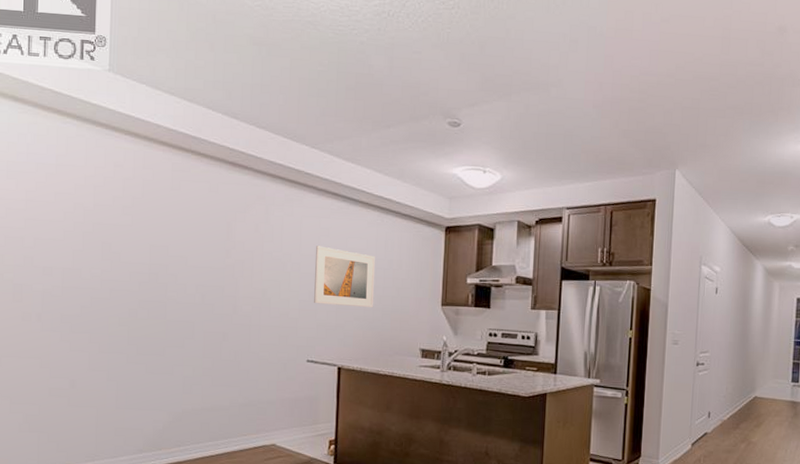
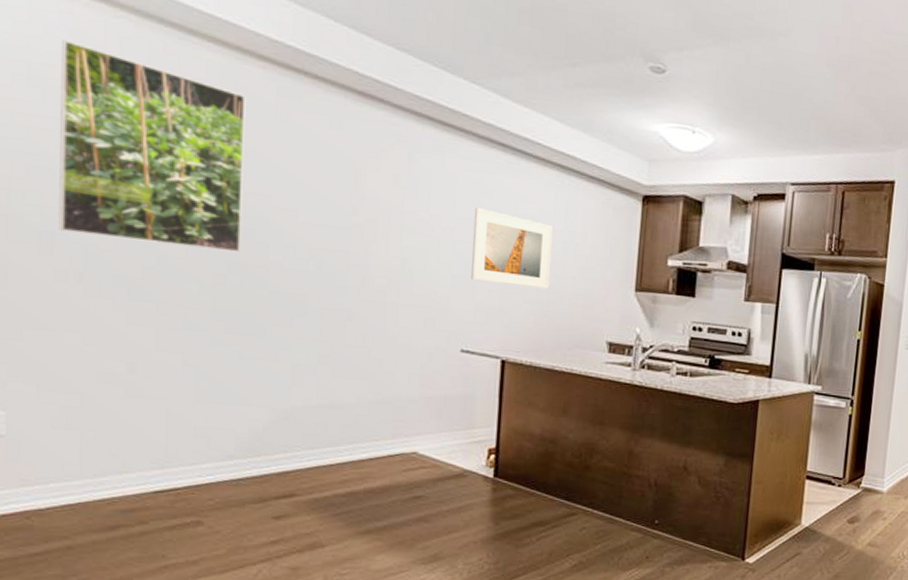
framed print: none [25,143,151,292] -> present [58,39,246,253]

